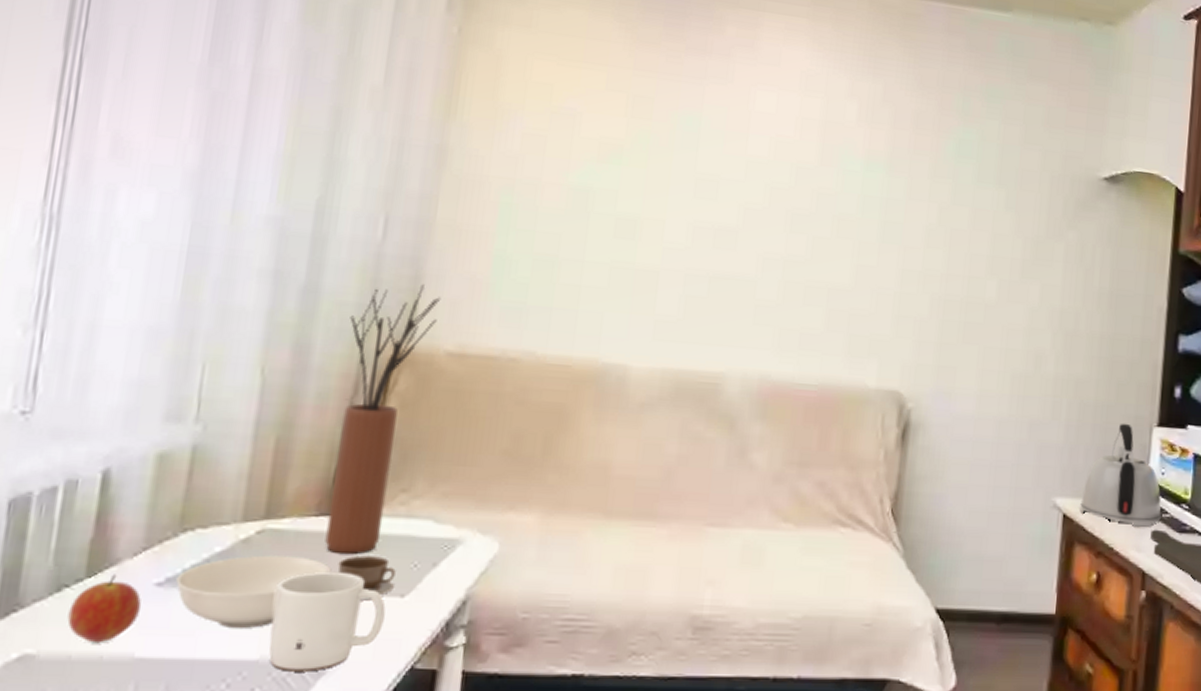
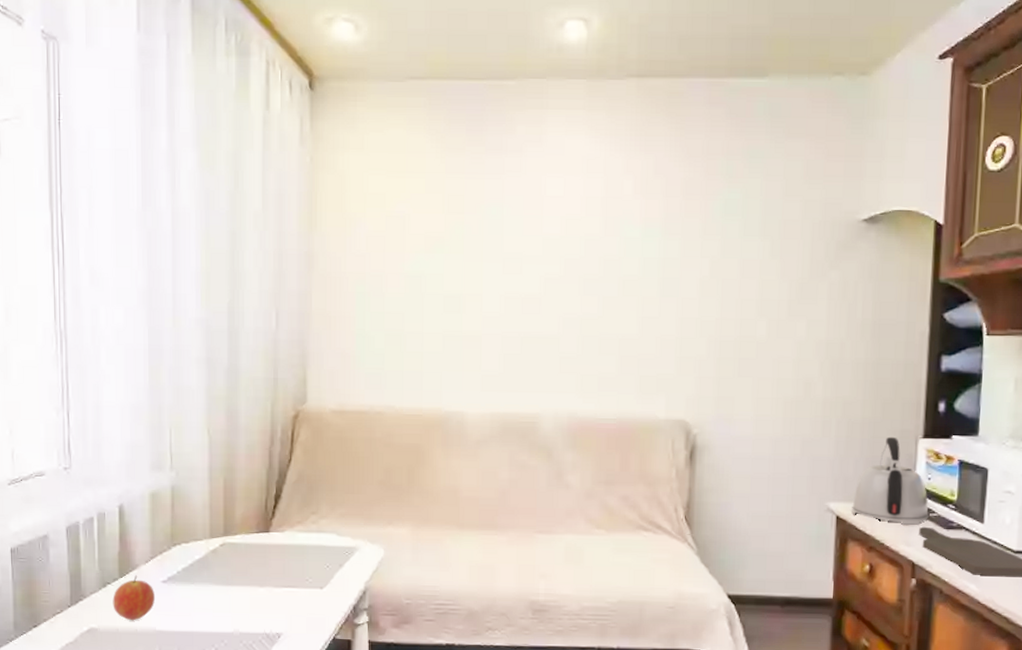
bowl: present [176,555,332,628] -> none [174,561,272,611]
mug: present [268,571,386,672] -> none [238,571,311,641]
vase: present [325,284,441,554] -> none [261,360,323,559]
teacup: present [337,555,396,595] -> none [276,560,315,587]

